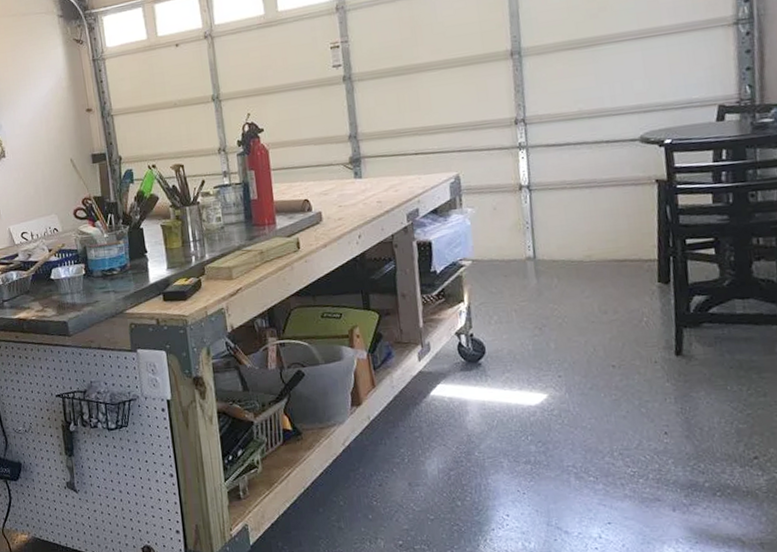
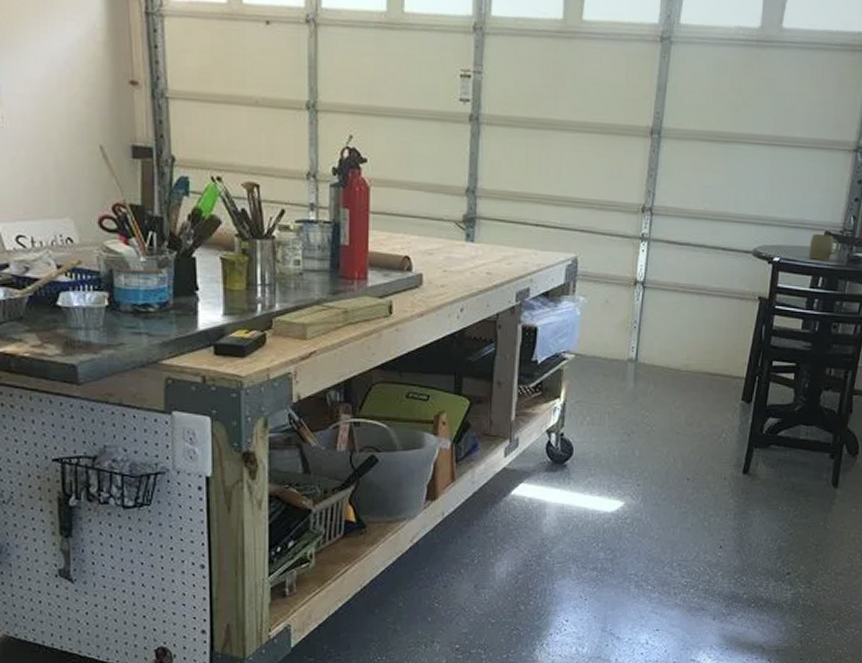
mug: none [702,108,740,135] -> present [808,234,840,260]

